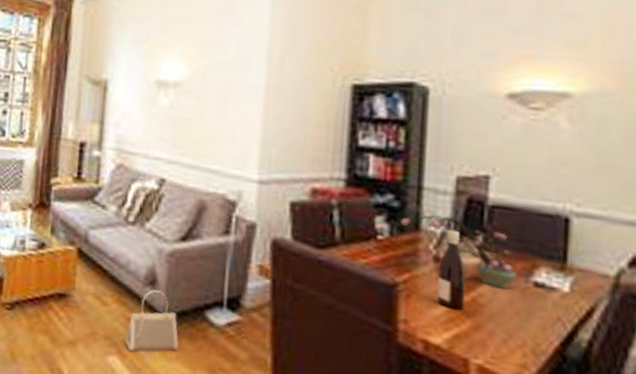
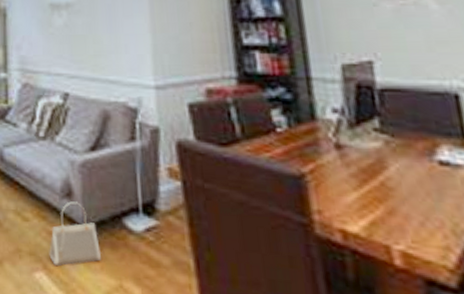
flower arrangement: present [400,215,516,289] -> none [296,104,420,171]
bottle: present [437,229,466,310] -> none [341,116,375,195]

